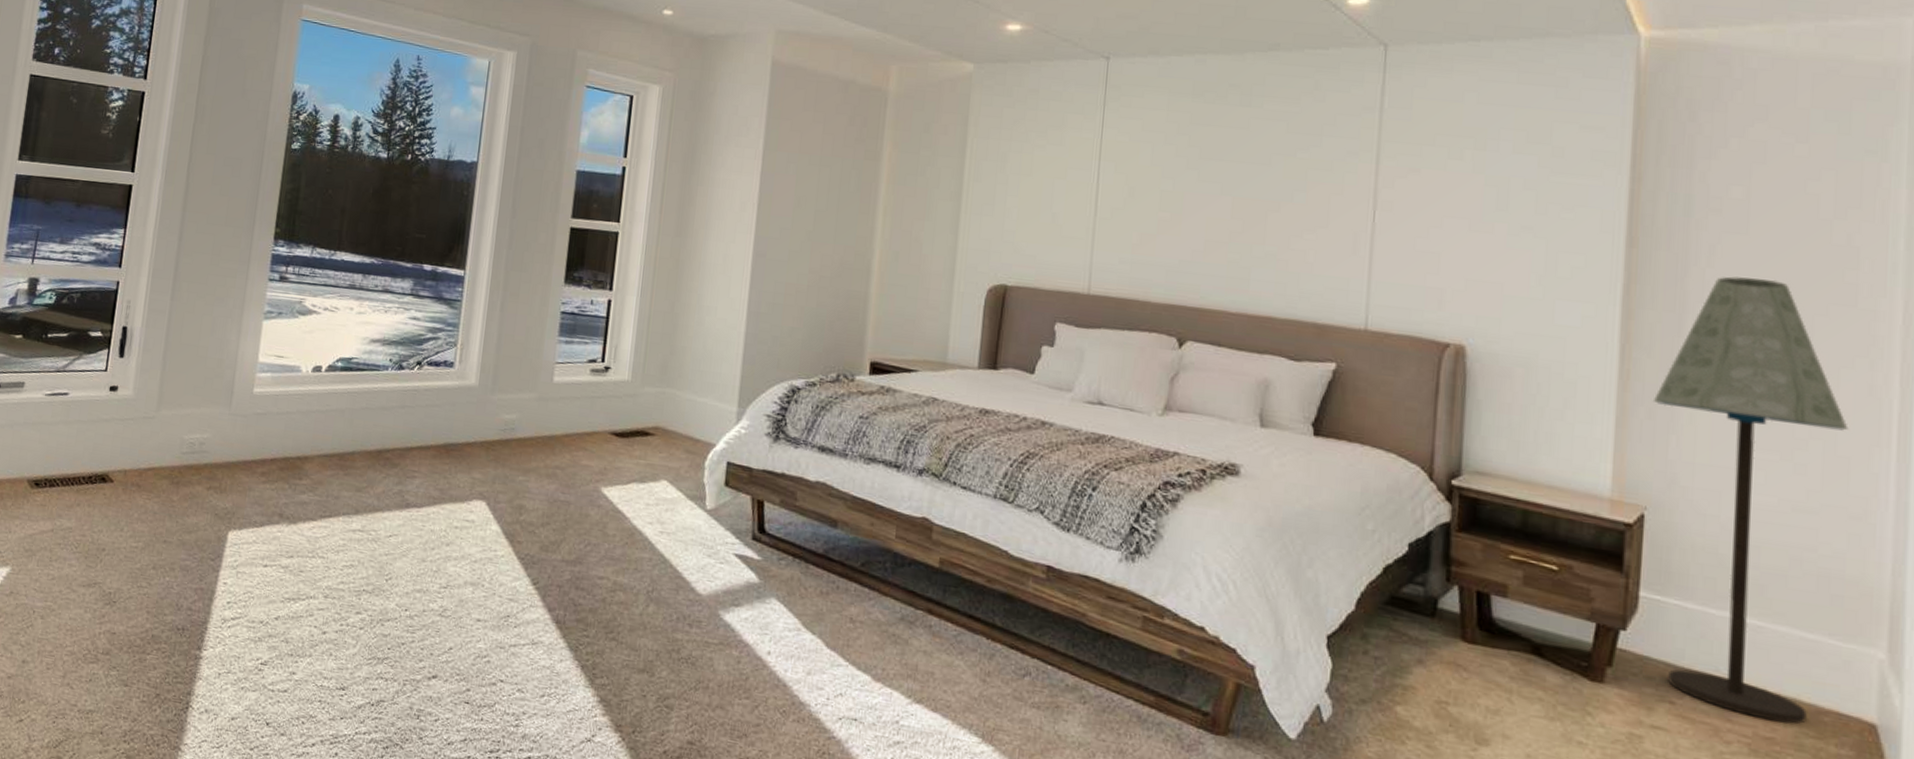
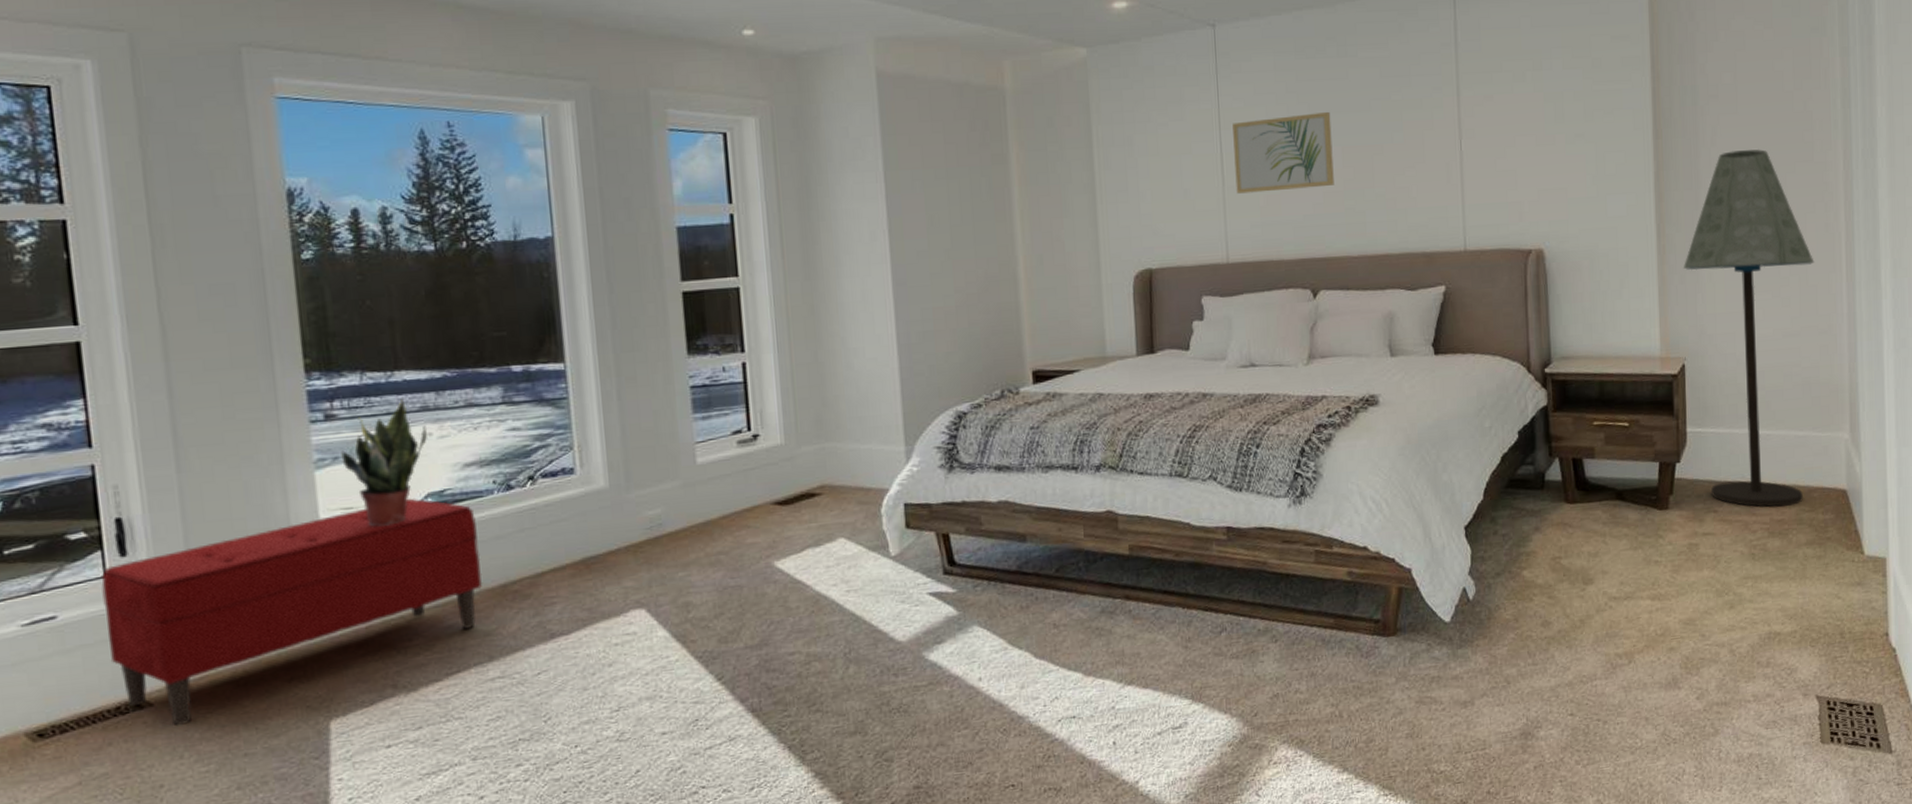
bench: none [95,358,370,504] -> present [101,497,483,727]
potted plant: none [284,273,350,379] -> present [341,397,427,527]
wall art: none [1108,155,1224,235] -> present [1232,111,1334,194]

